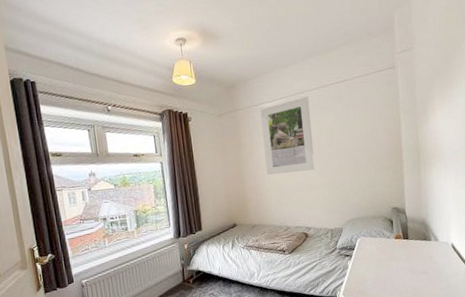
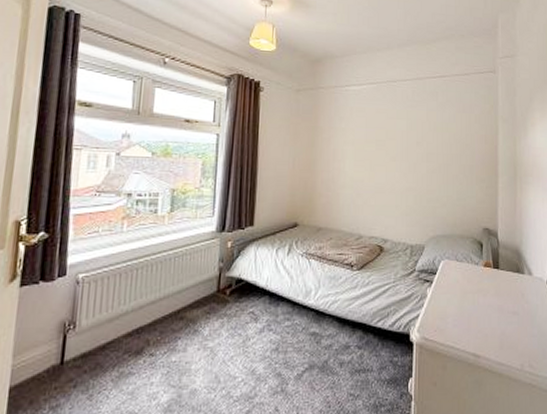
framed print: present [260,96,316,175] -> none [343,86,402,171]

